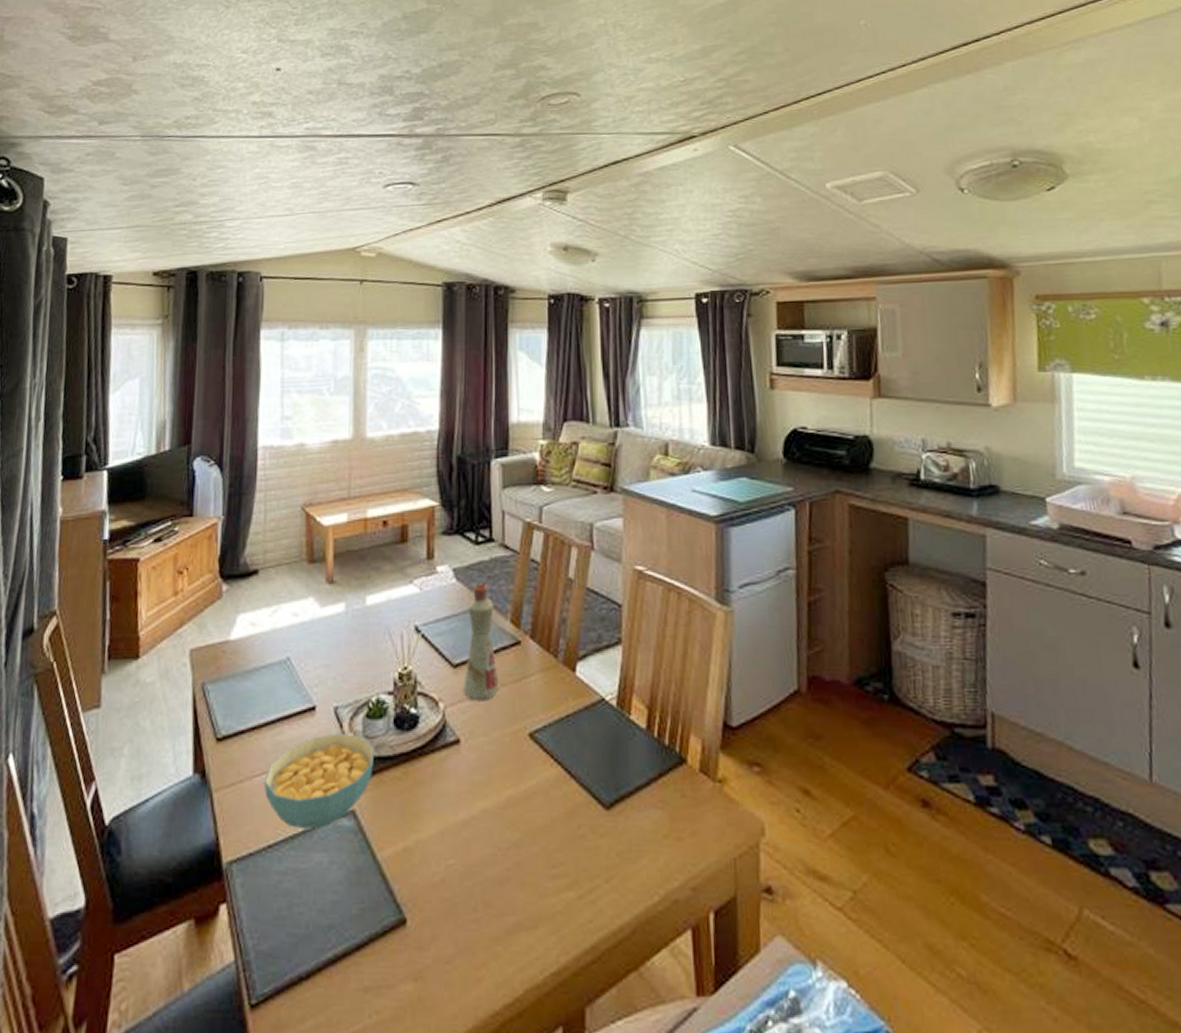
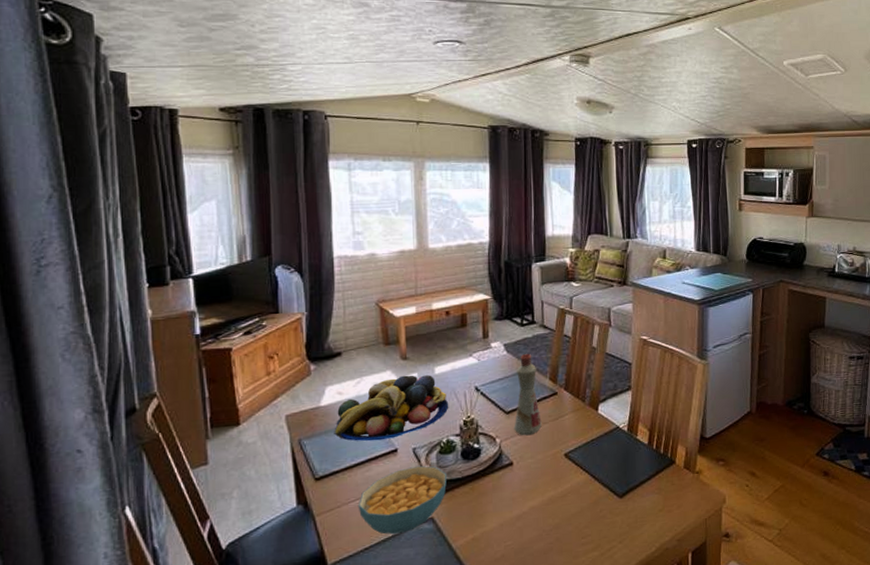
fruit bowl: none [242,605,382,693] -> present [334,375,449,441]

